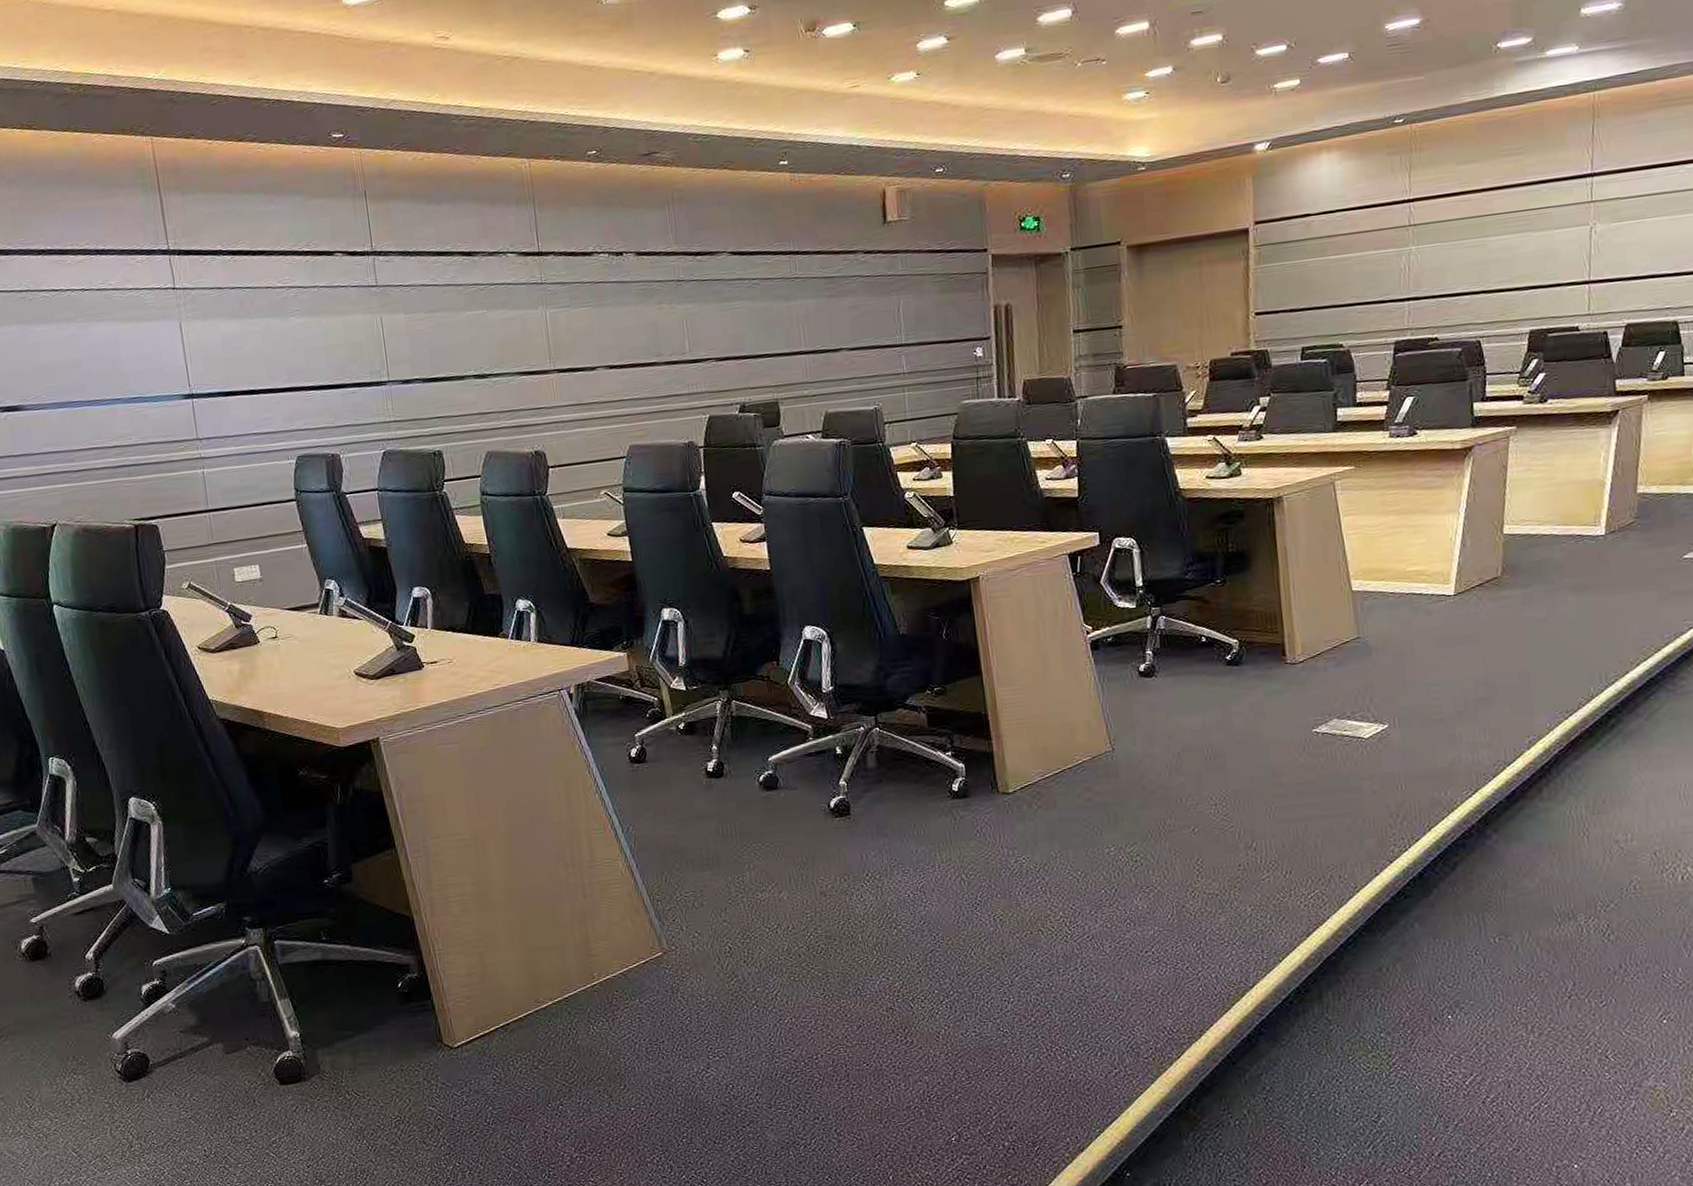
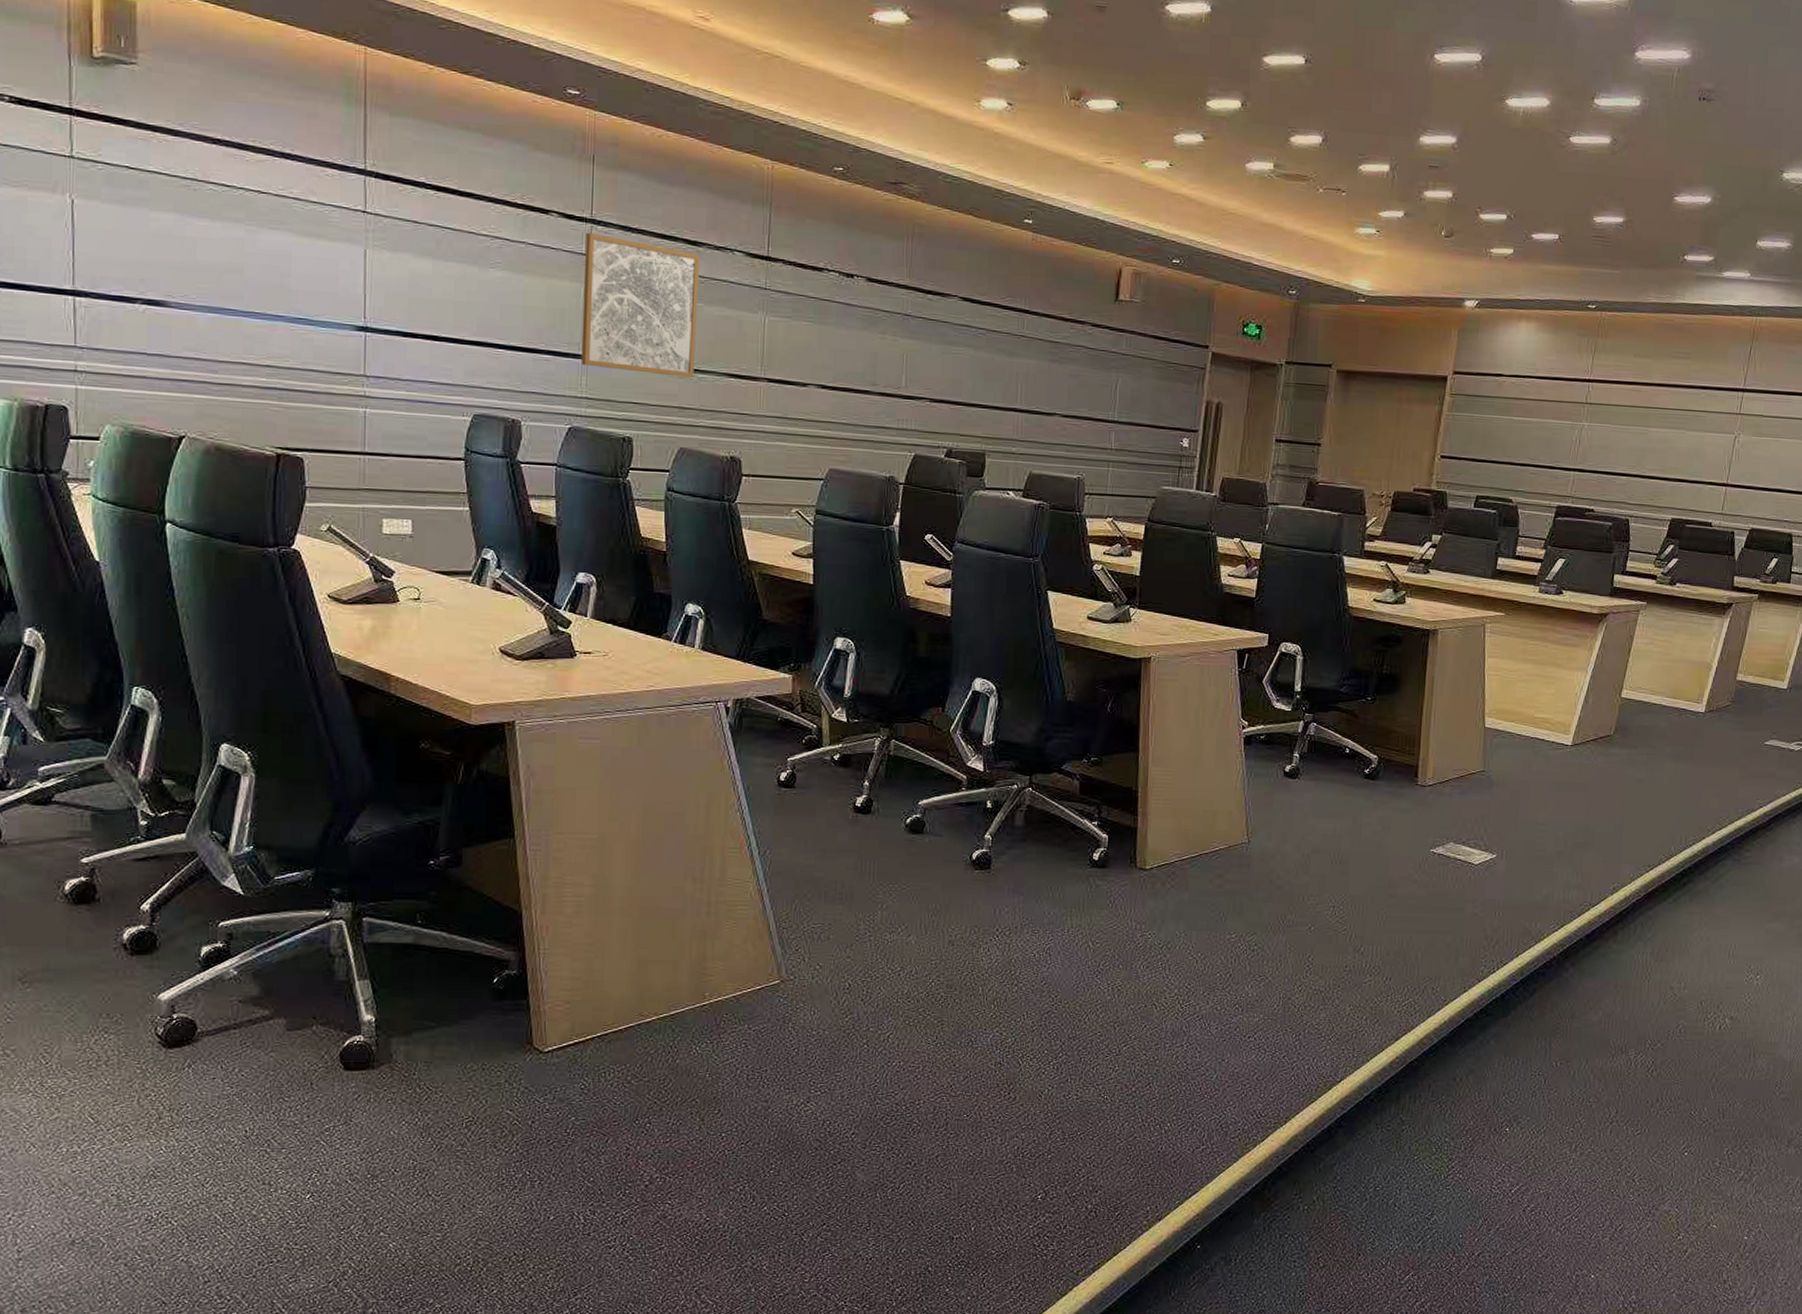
wall art: none [370,263,489,391] -> present [581,232,700,377]

